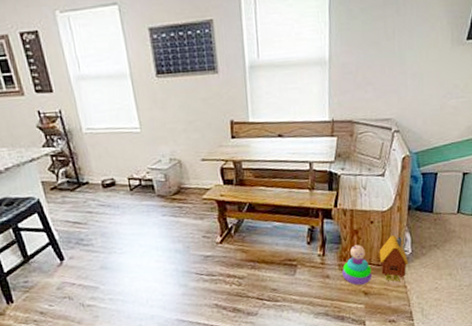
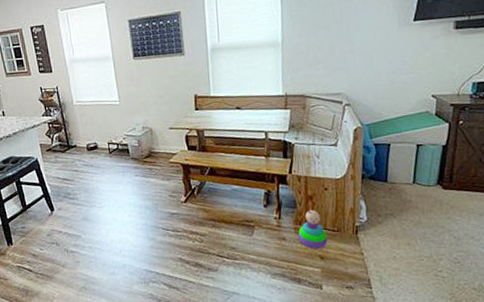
toy house: present [379,235,409,282] -> none [334,203,364,249]

